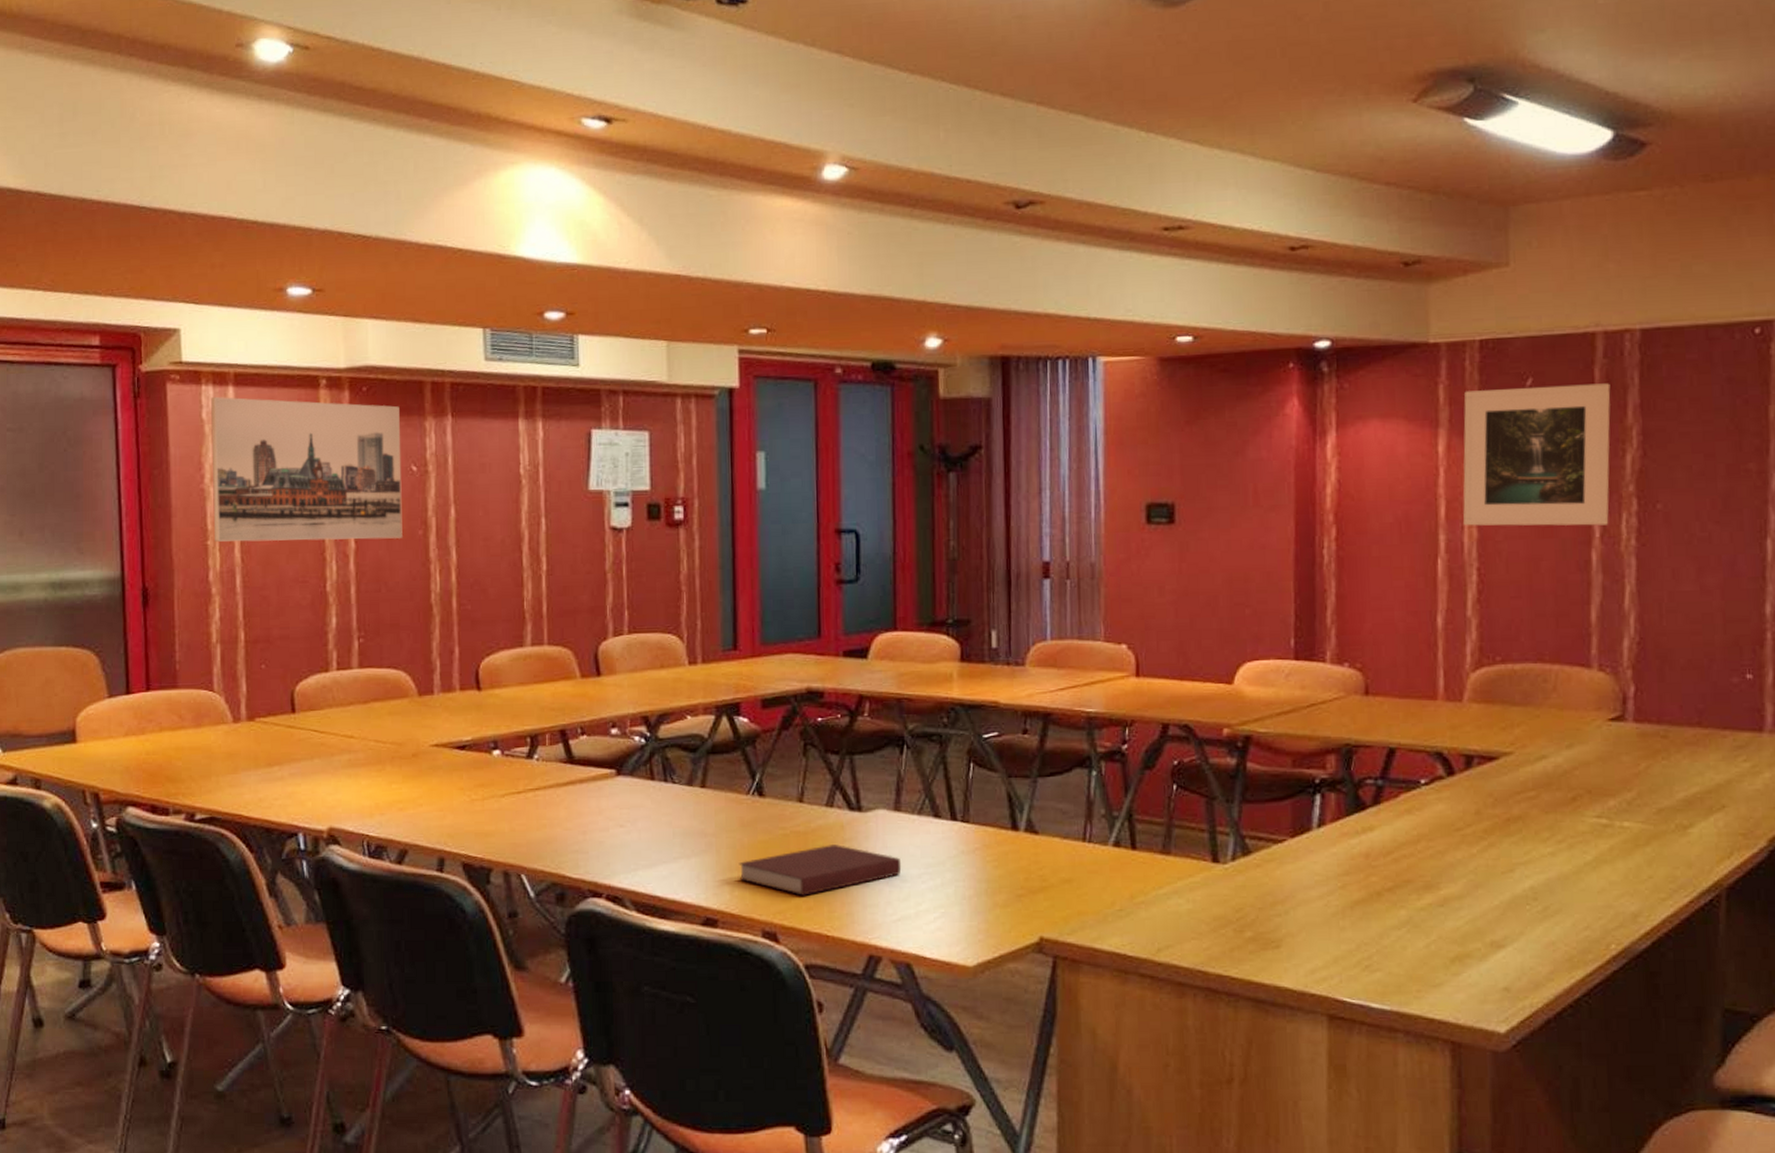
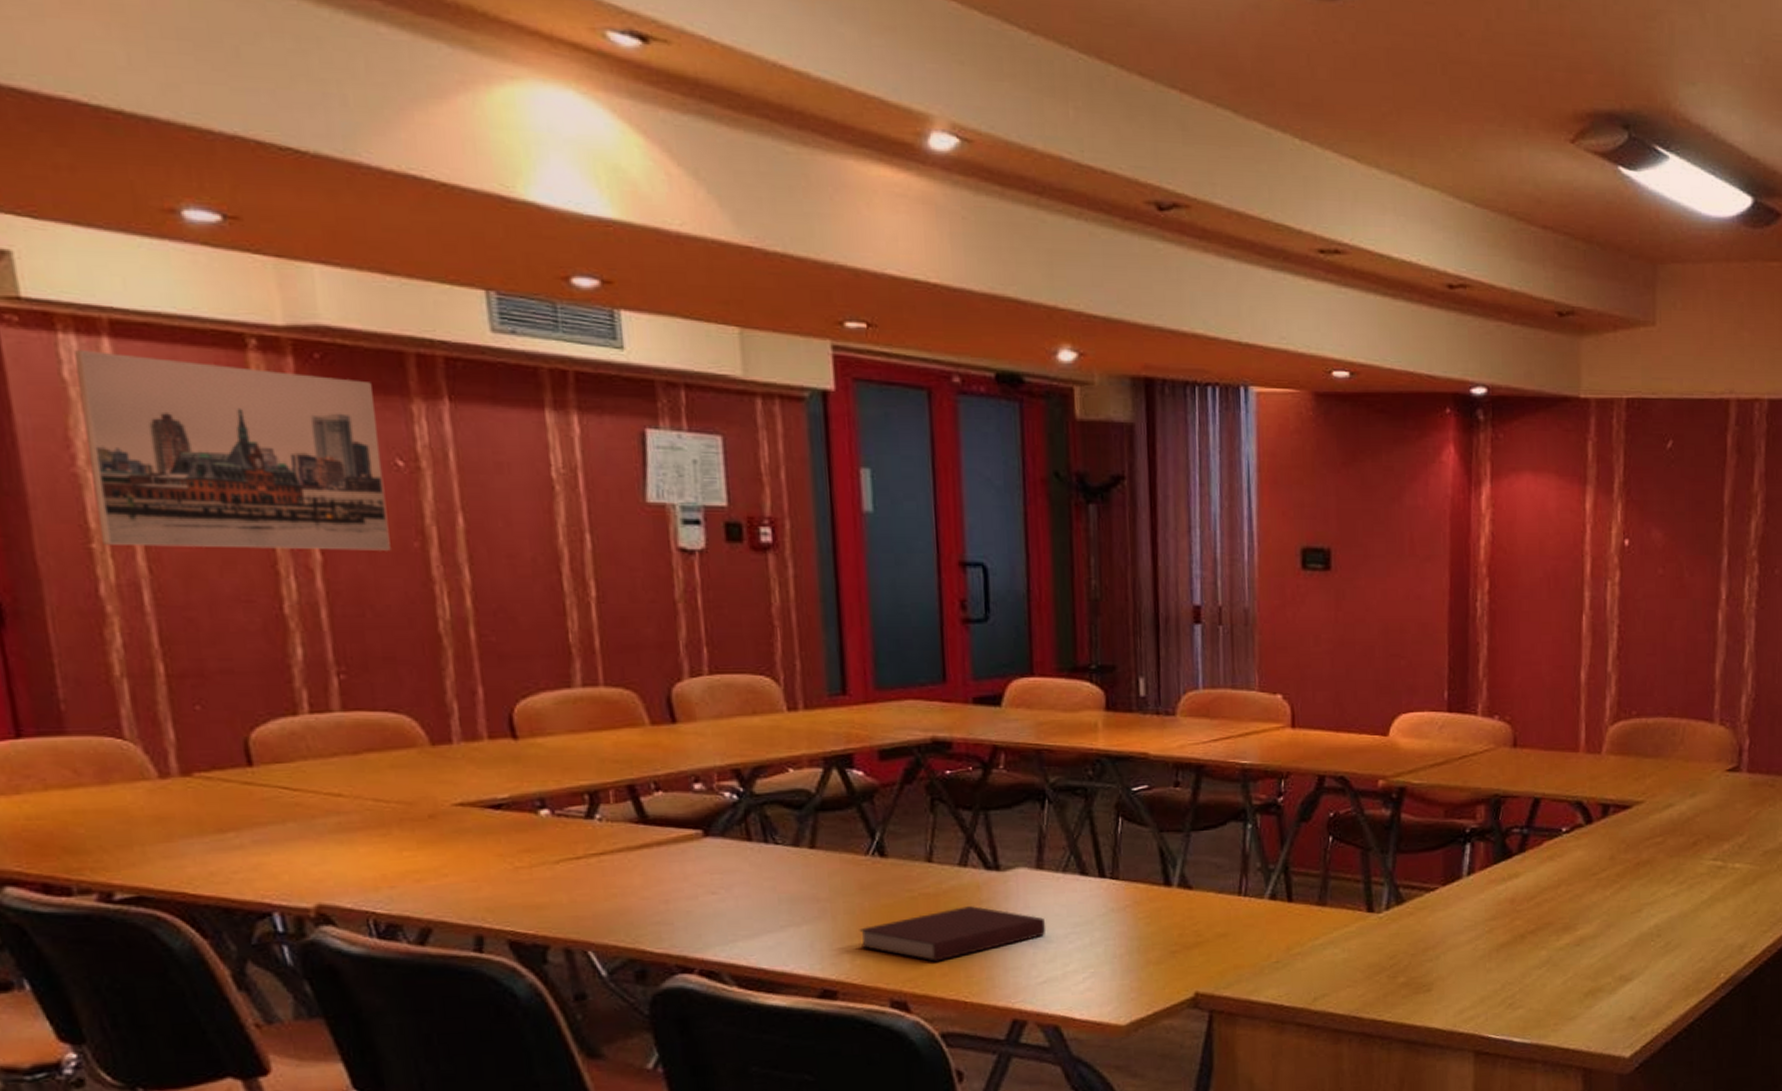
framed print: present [1463,383,1611,526] -> none [1607,449,1740,588]

